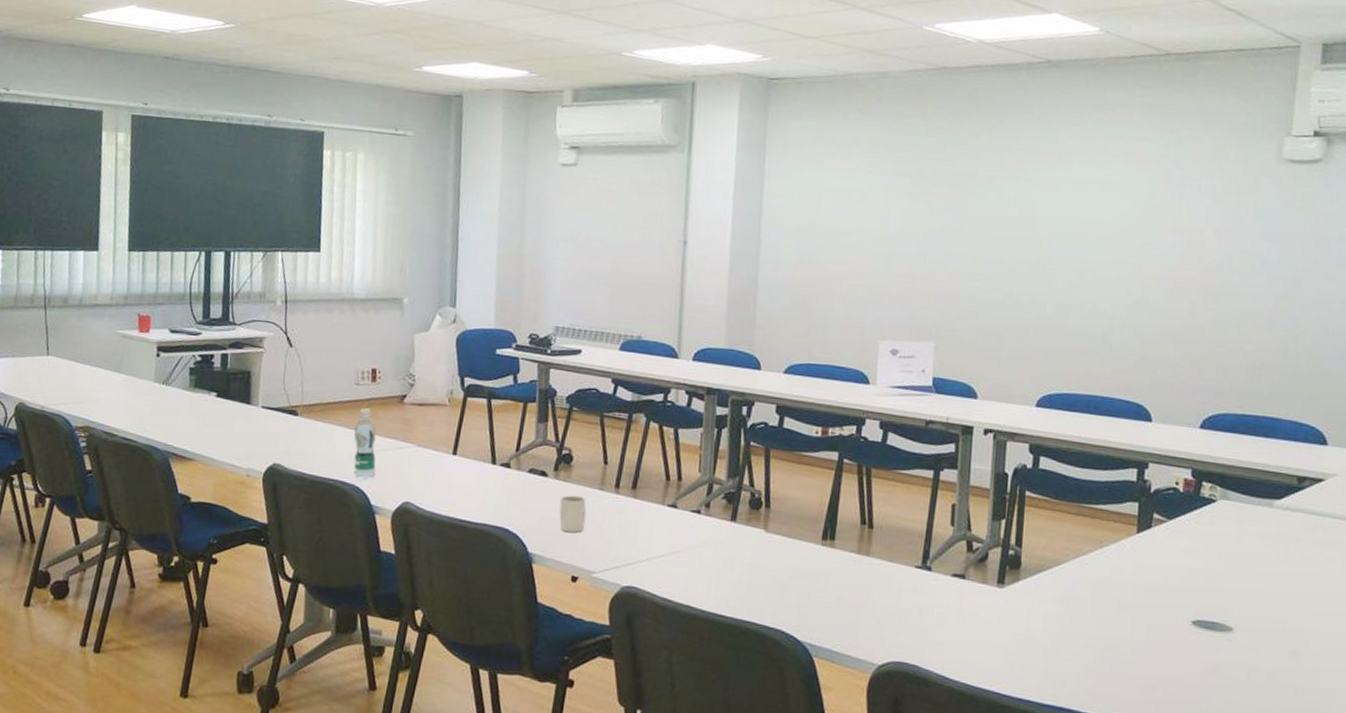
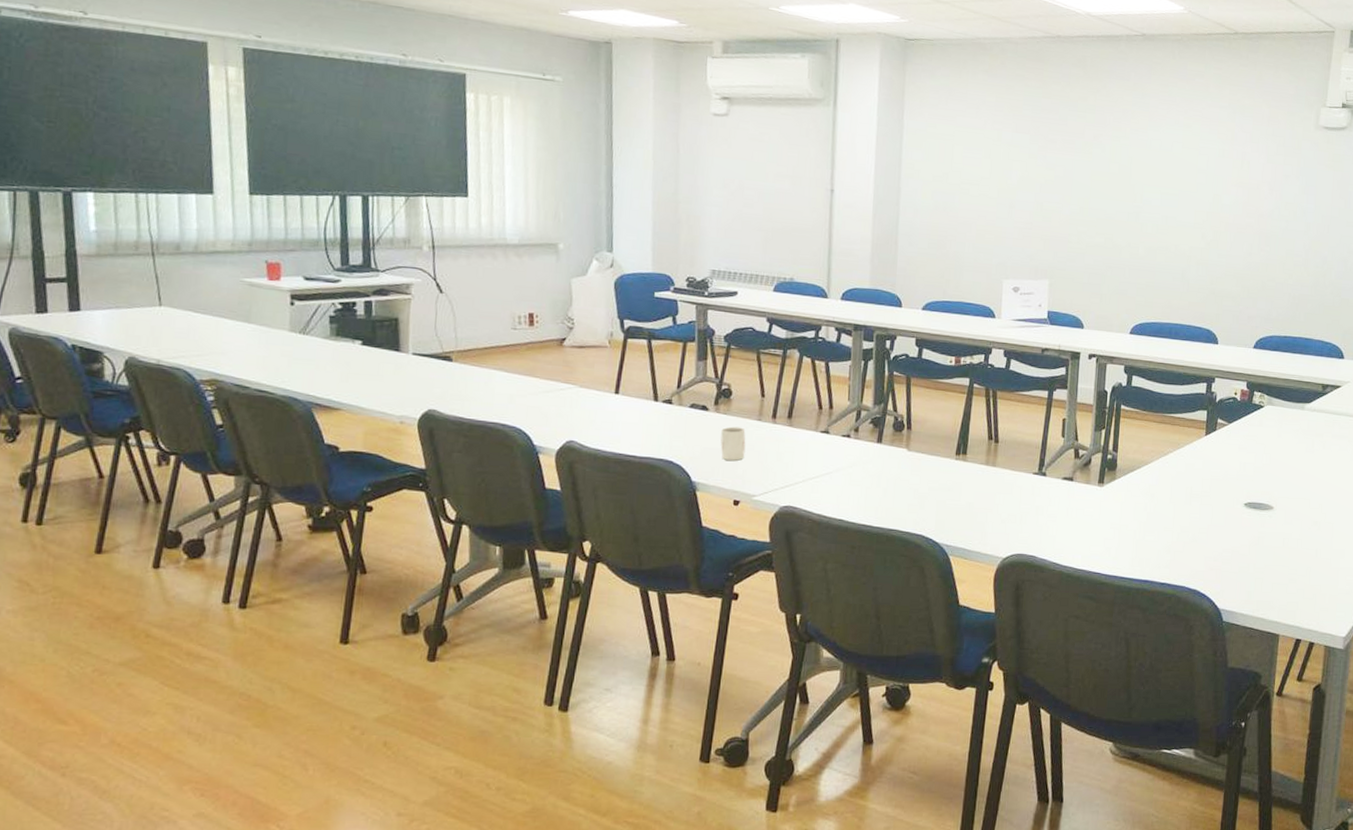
bottle: present [354,408,376,481] -> none [513,352,537,423]

